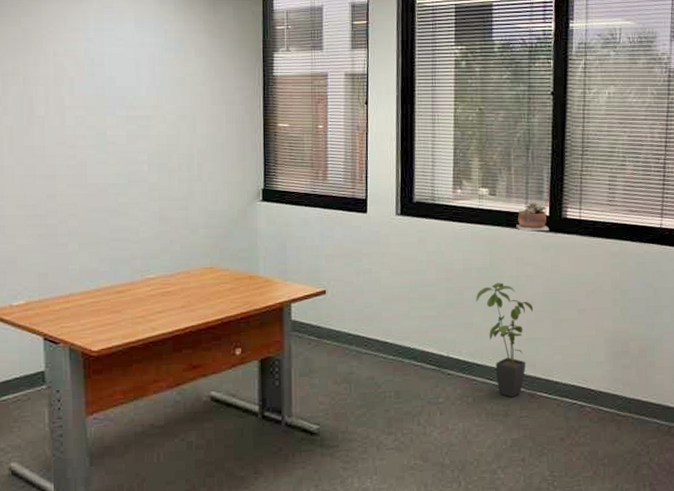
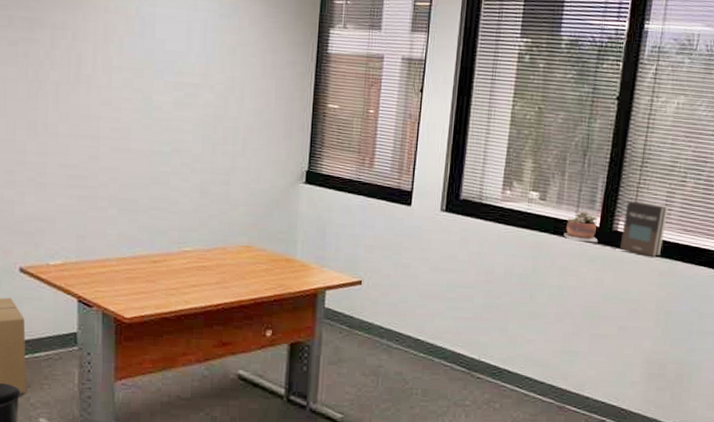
house plant: present [476,282,533,398] -> none [514,291,572,408]
books: none [570,187,612,240] -> present [619,200,668,258]

